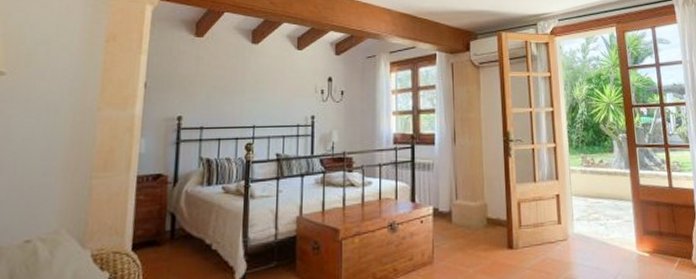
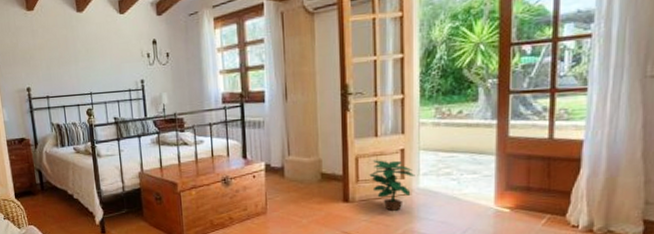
potted plant: none [530,205,570,258] -> present [369,160,415,211]

